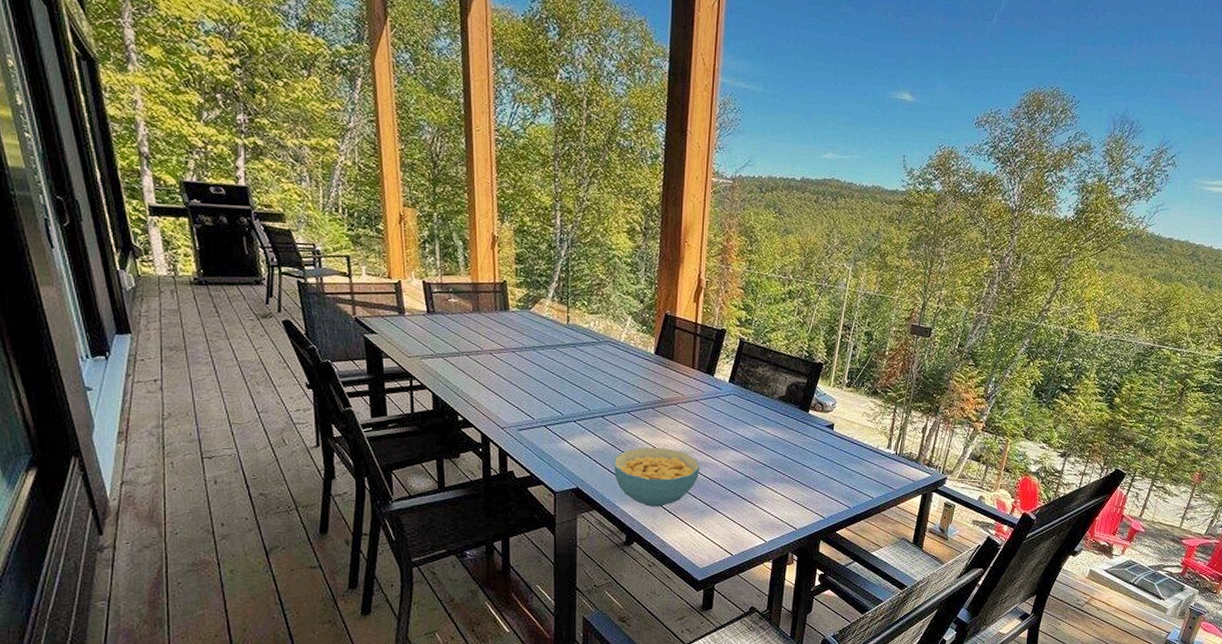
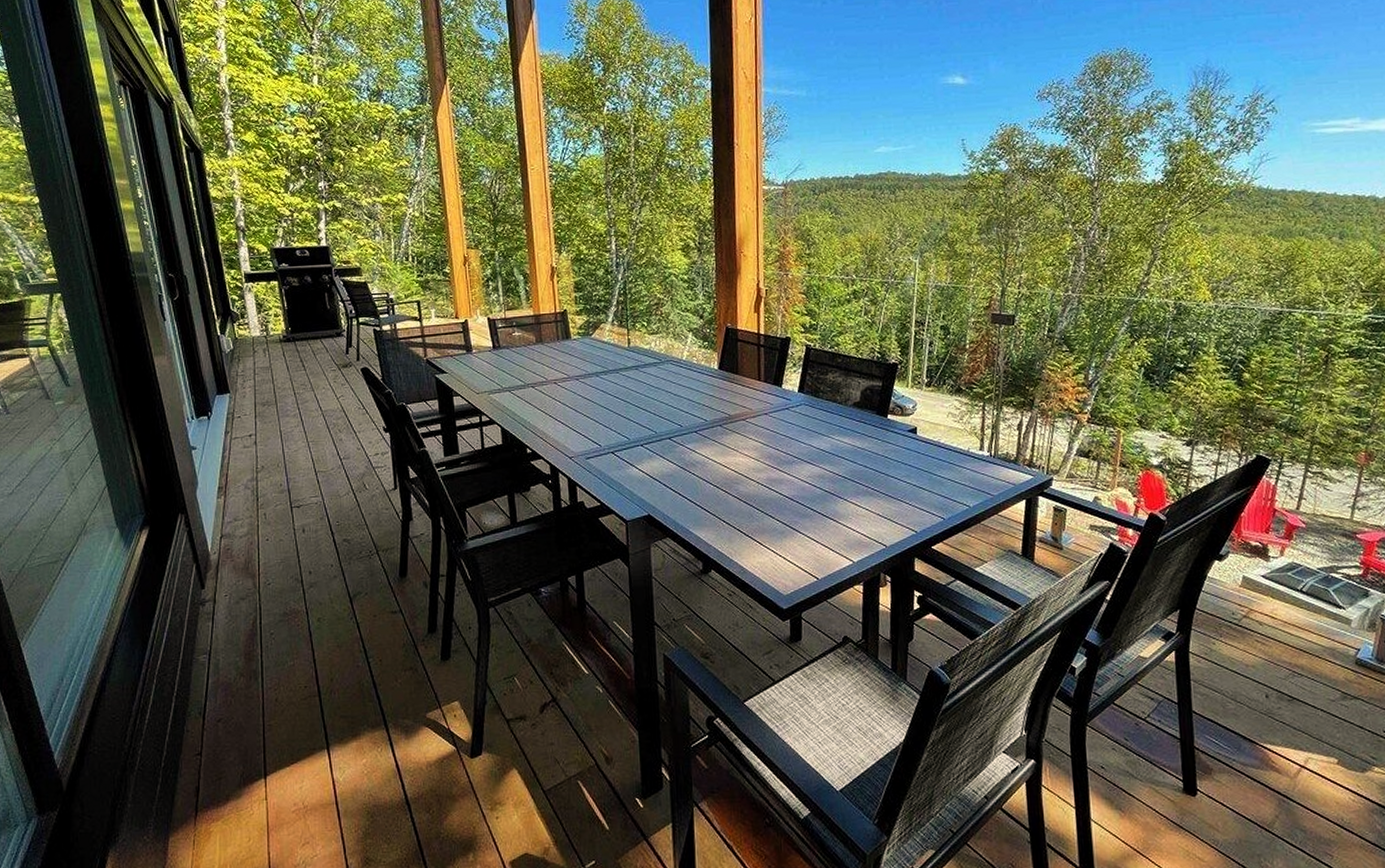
cereal bowl: present [614,448,700,507] -> none [684,467,775,531]

